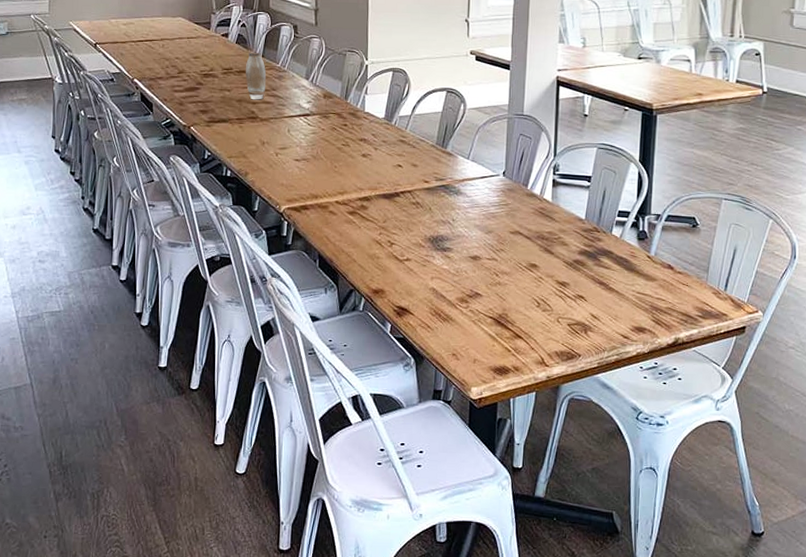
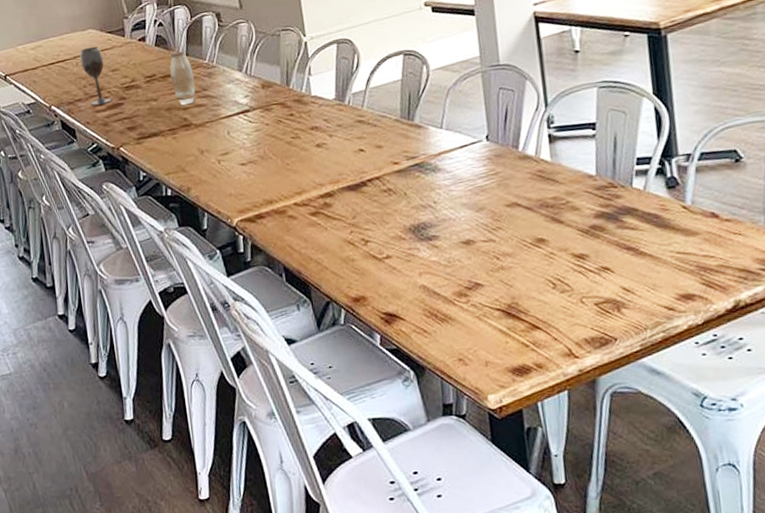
wine glass: none [166,33,190,86] -> present [79,46,112,106]

